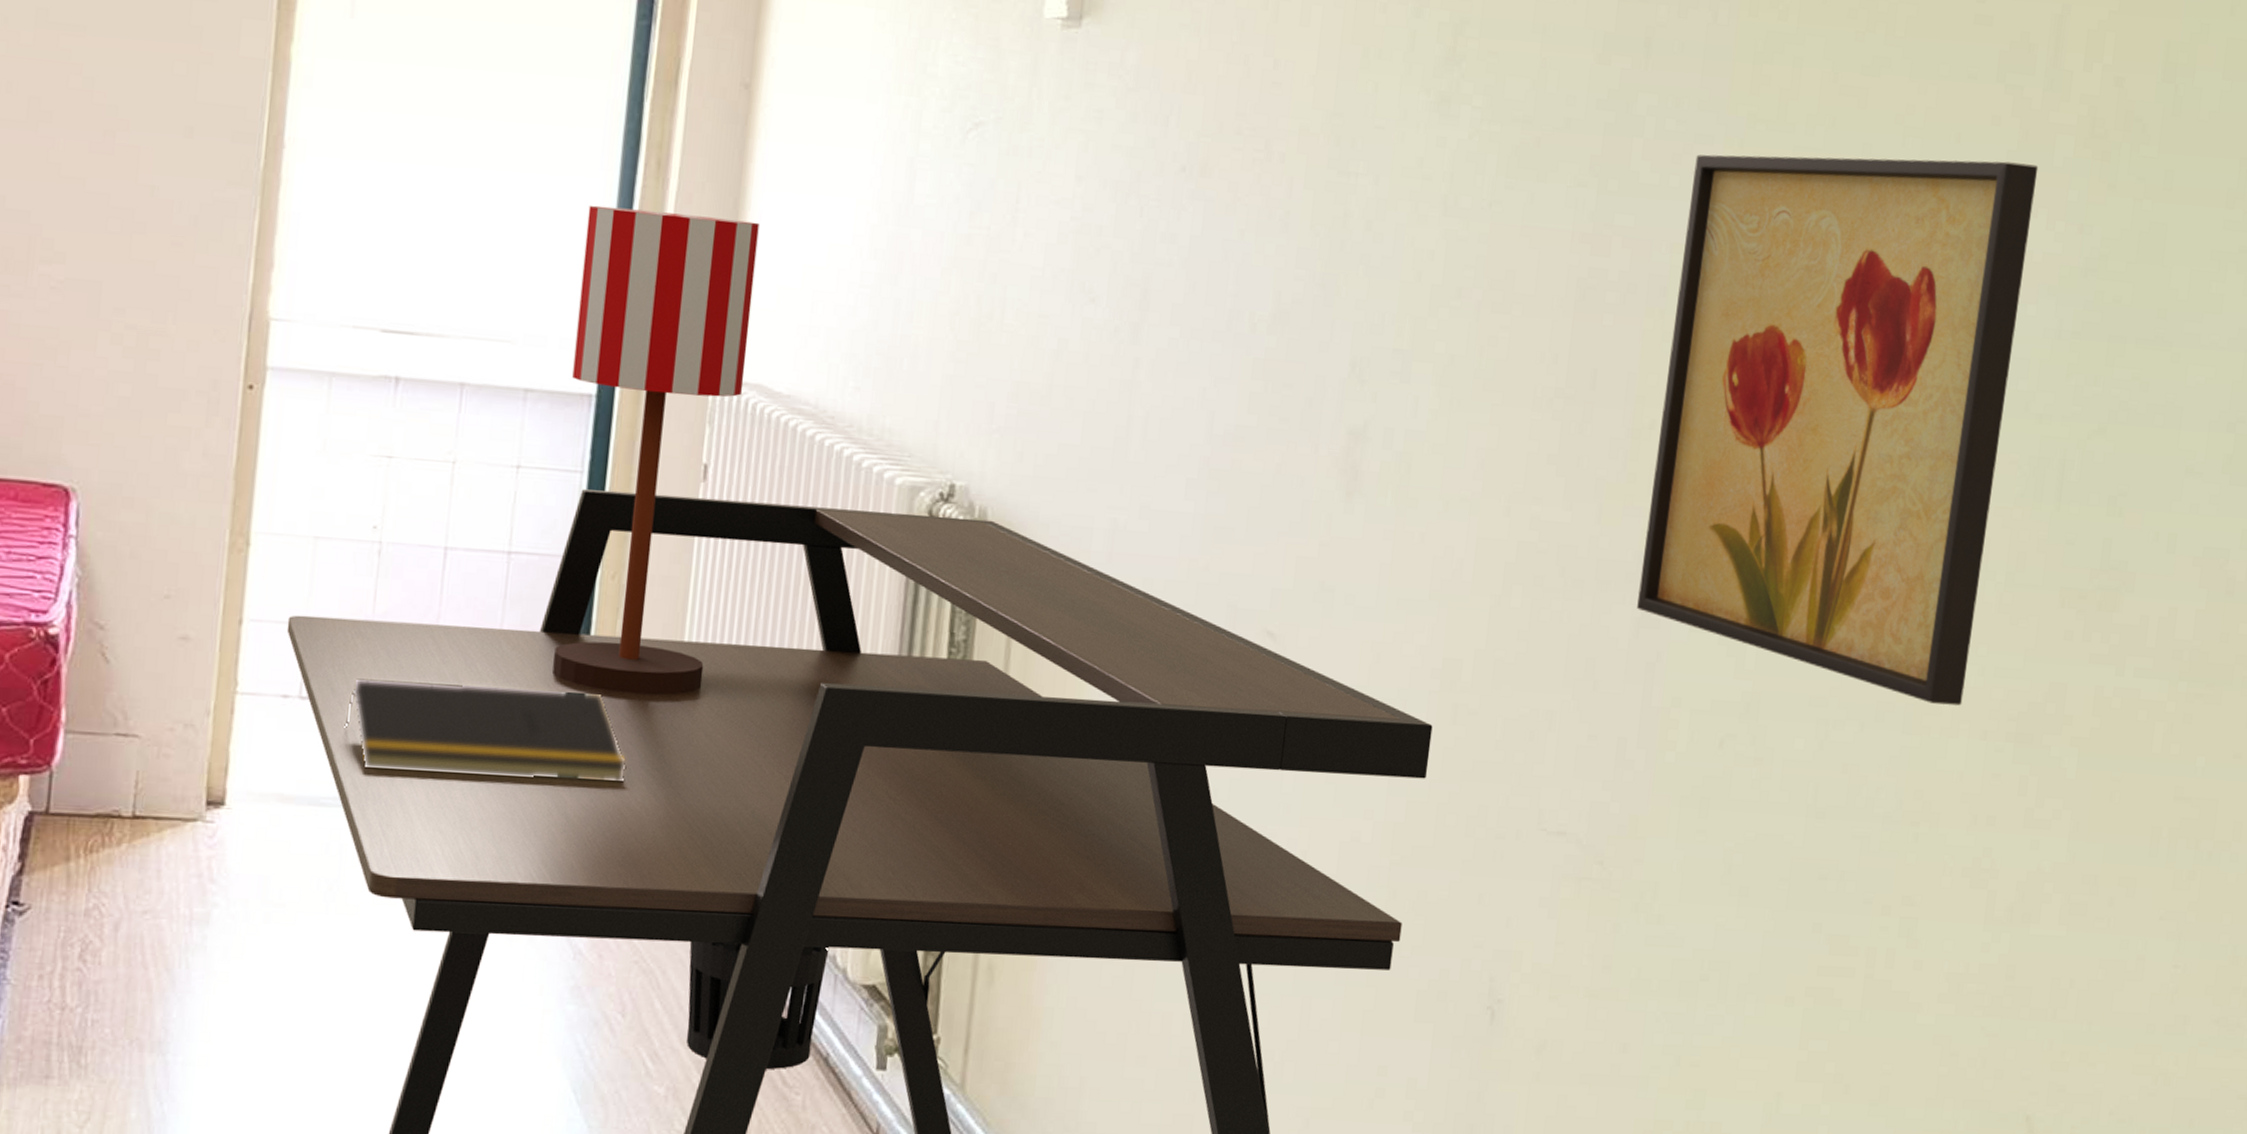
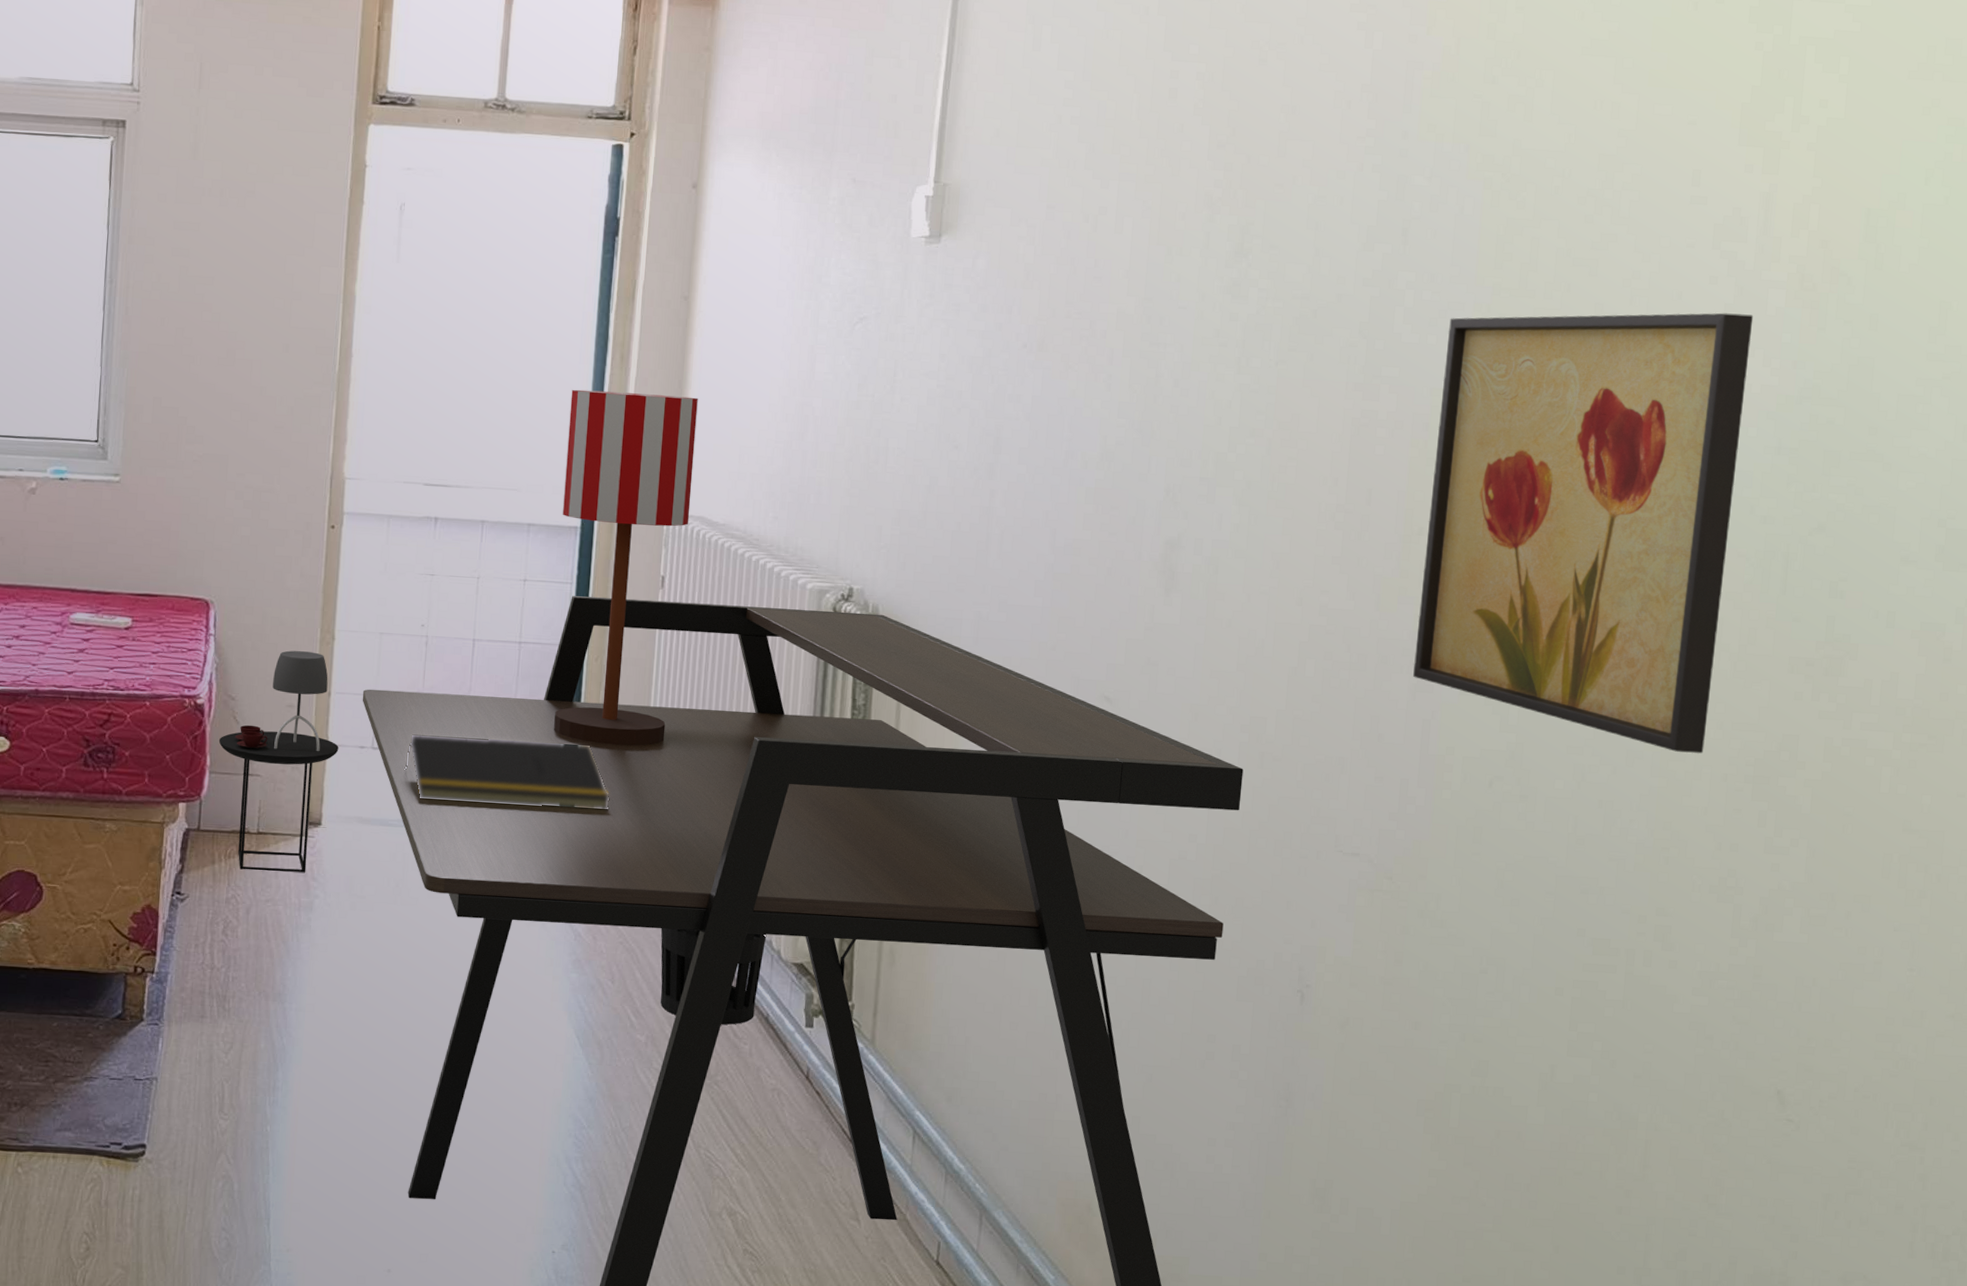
side table: none [79,560,252,872] -> present [218,650,339,873]

